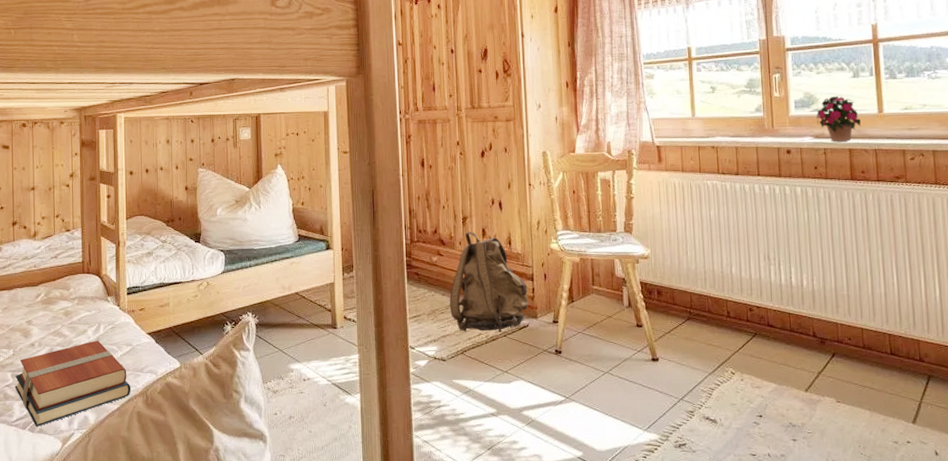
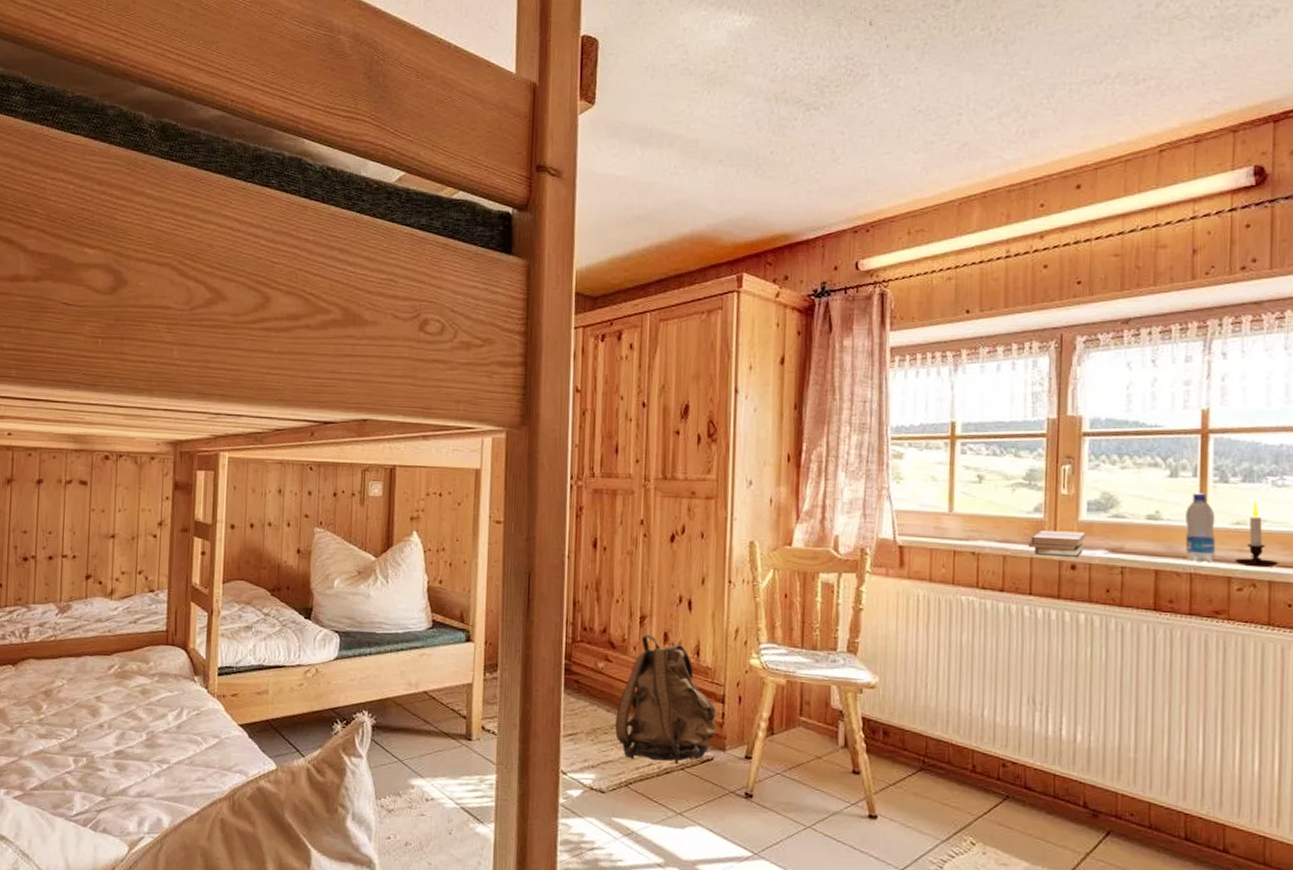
books: present [14,340,131,427] -> none [76,727,216,825]
books: none [753,125,796,145] -> present [1028,531,1086,557]
potted flower: present [816,96,861,142] -> none [1114,499,1174,561]
bottle: none [867,88,892,141] -> present [1185,493,1216,564]
candle: none [906,91,939,141] -> present [1234,501,1279,568]

